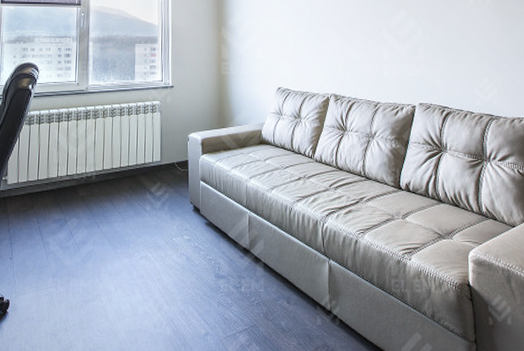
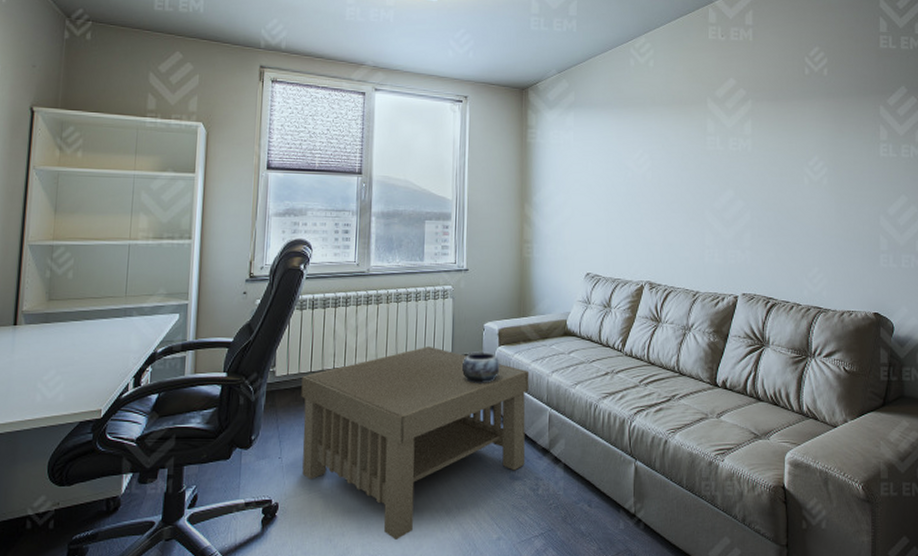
coffee table: none [29,155,230,335] -> present [301,345,530,540]
decorative bowl: none [170,160,204,189] -> present [462,352,500,383]

